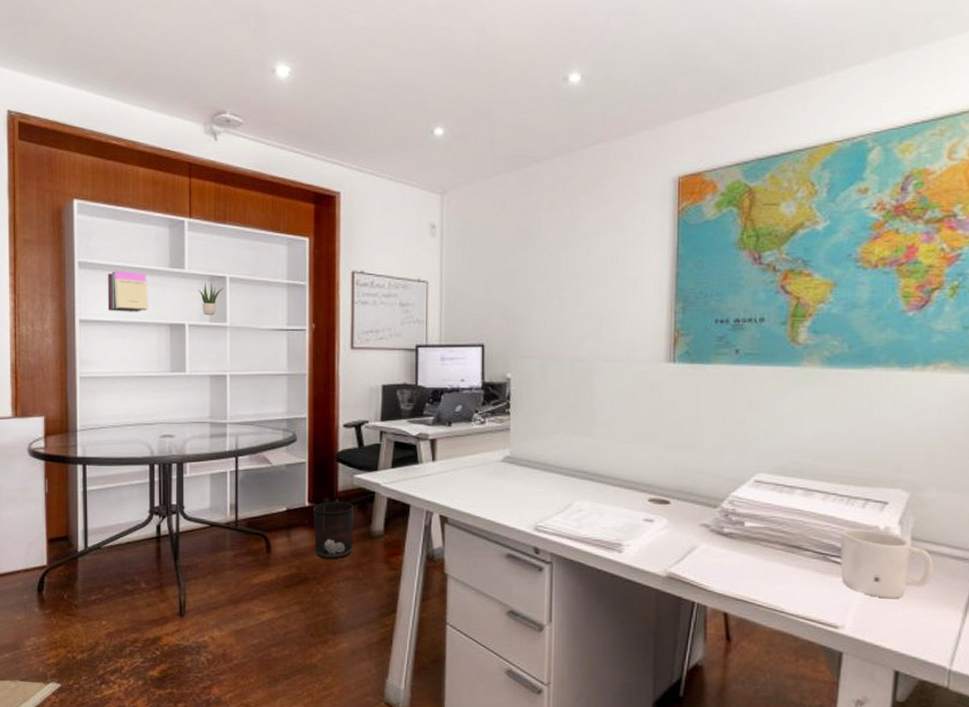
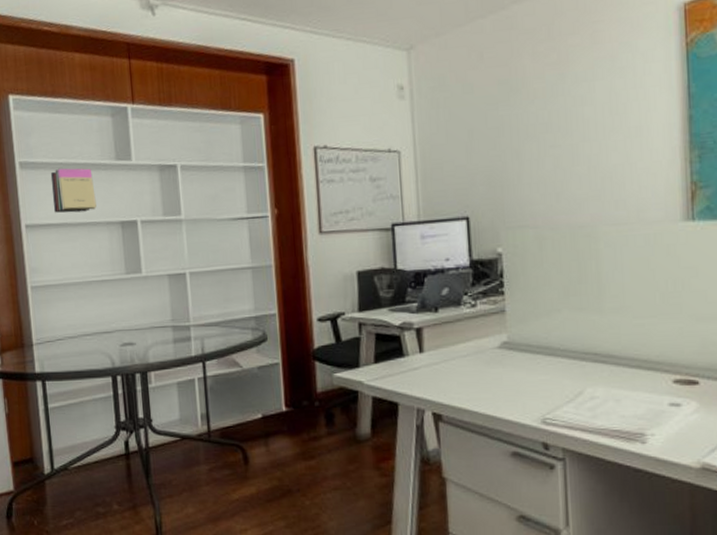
potted plant: present [198,282,224,316] -> none [148,172,175,210]
waste bin: present [313,501,354,560] -> none [291,404,338,468]

